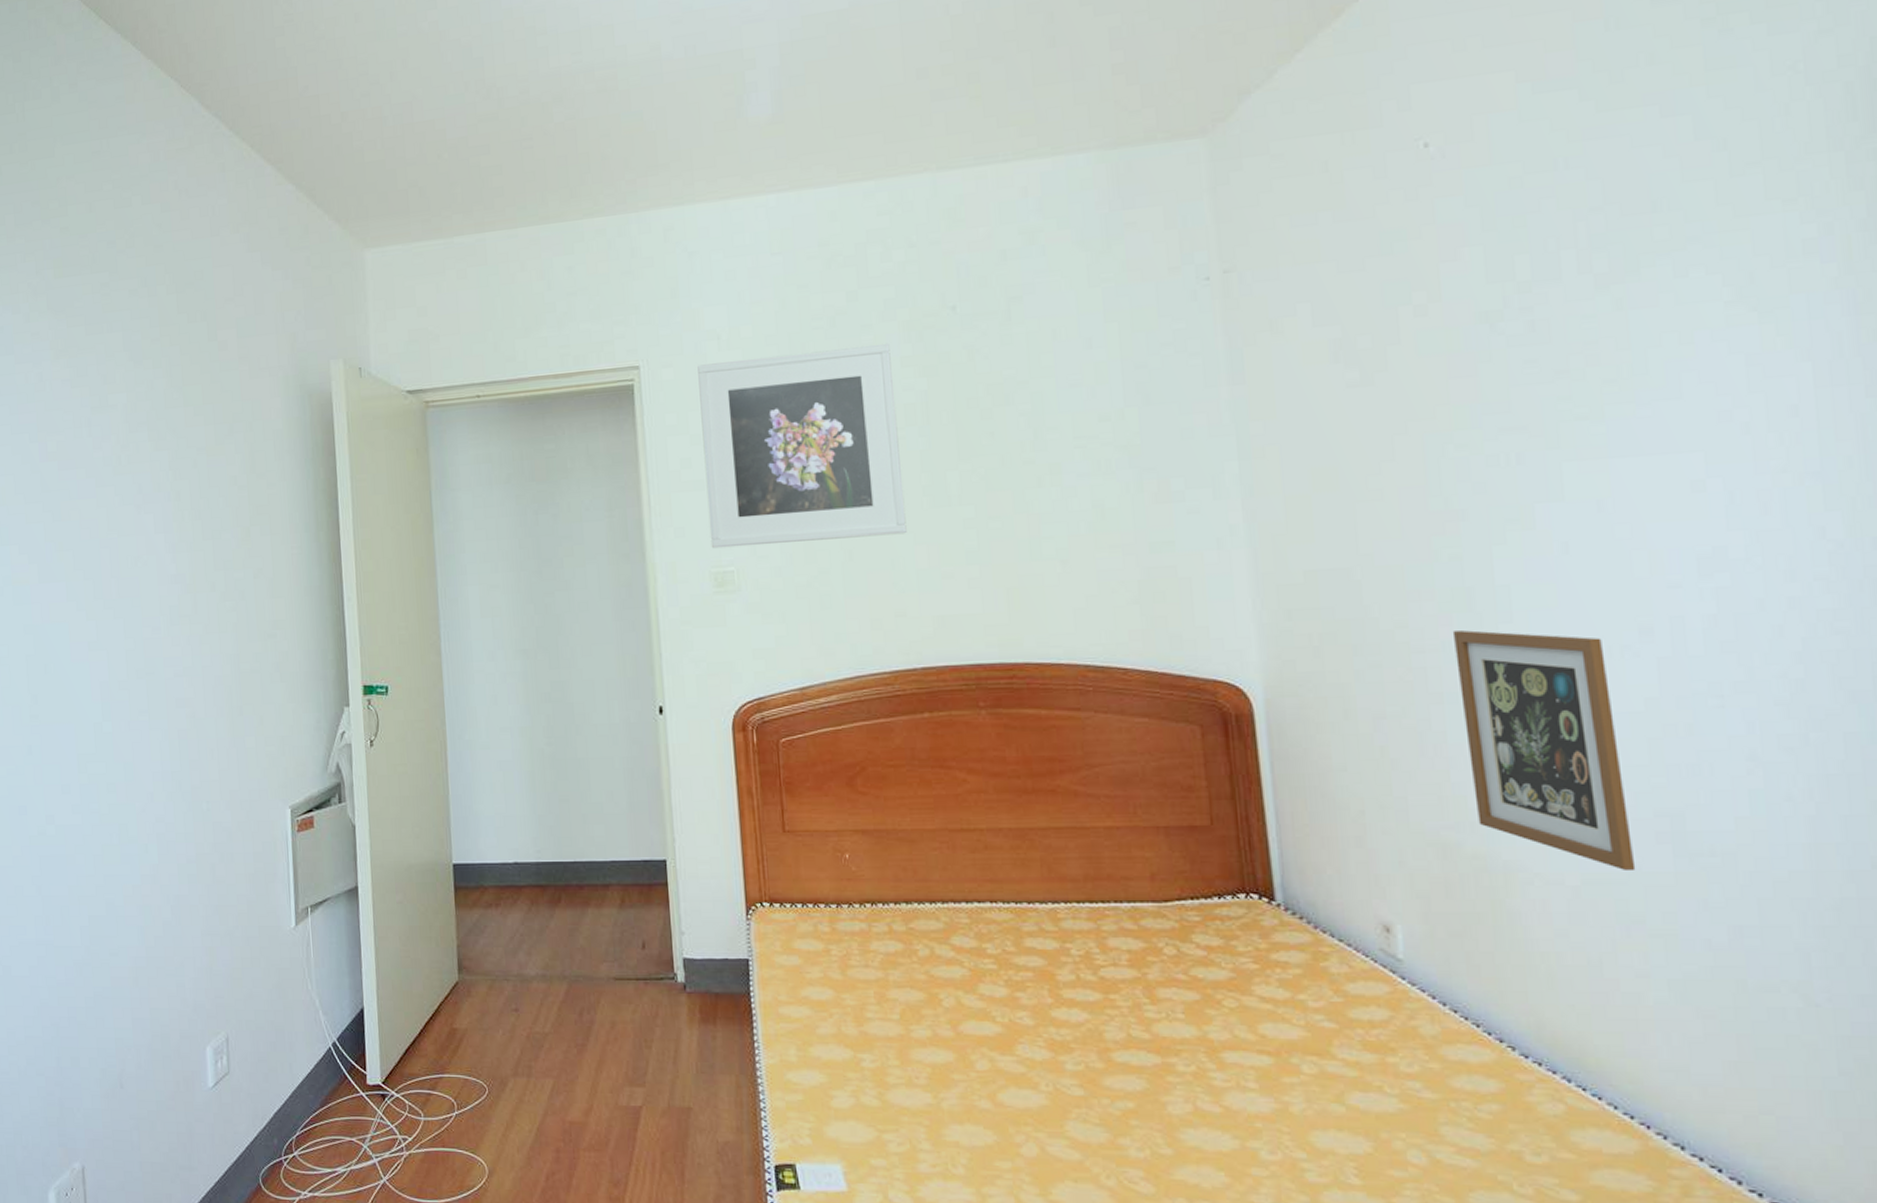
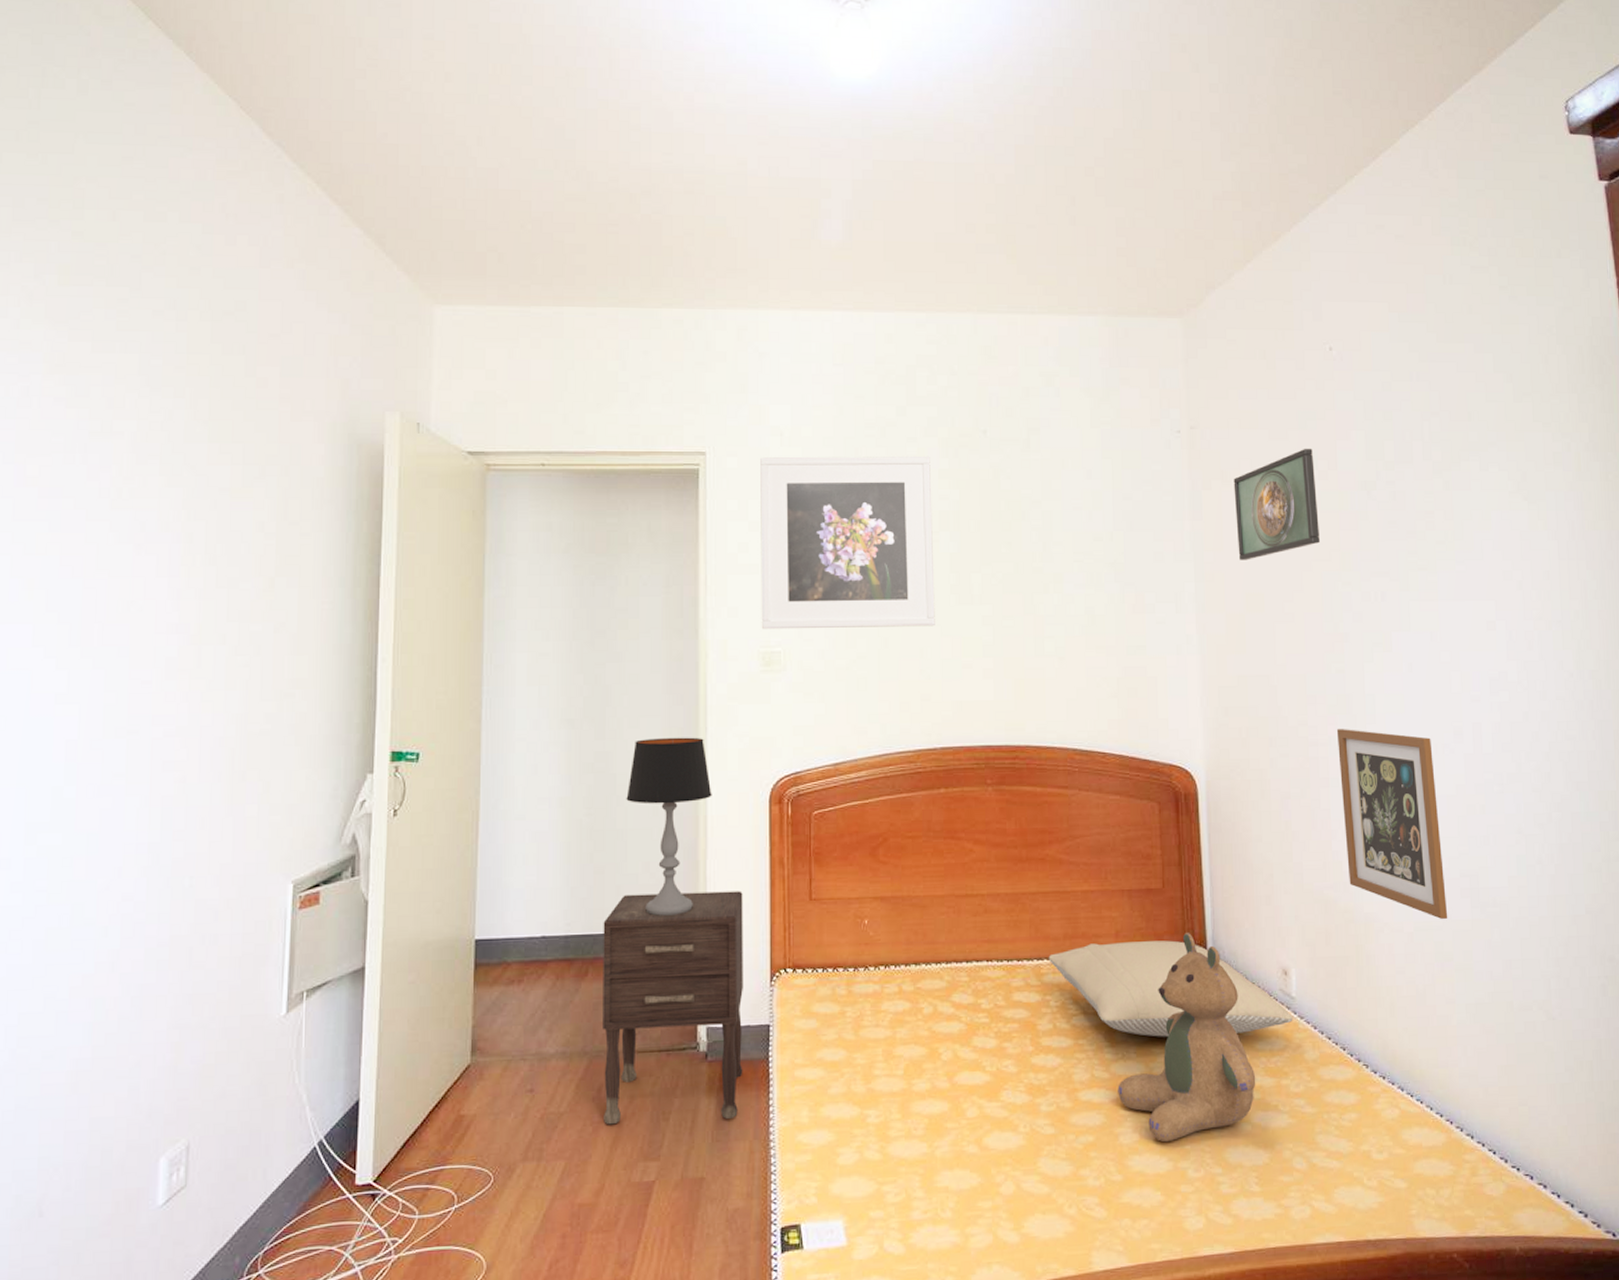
nightstand: none [572,821,724,1051] -> present [603,891,743,1125]
table lamp: none [585,664,672,845] -> present [626,737,712,916]
pillow: none [1066,886,1401,998] -> present [1048,940,1293,1037]
teddy bear: none [1162,878,1351,1117] -> present [1118,933,1256,1143]
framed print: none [1287,277,1420,429] -> present [1233,448,1321,560]

